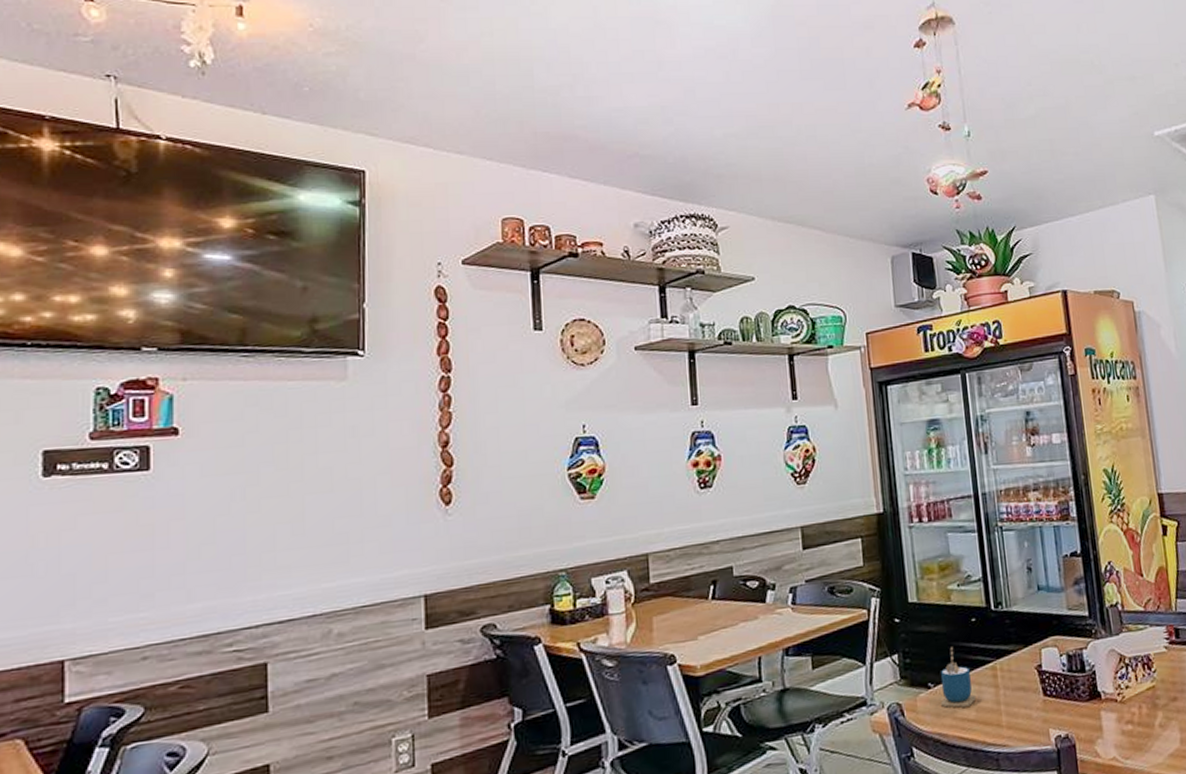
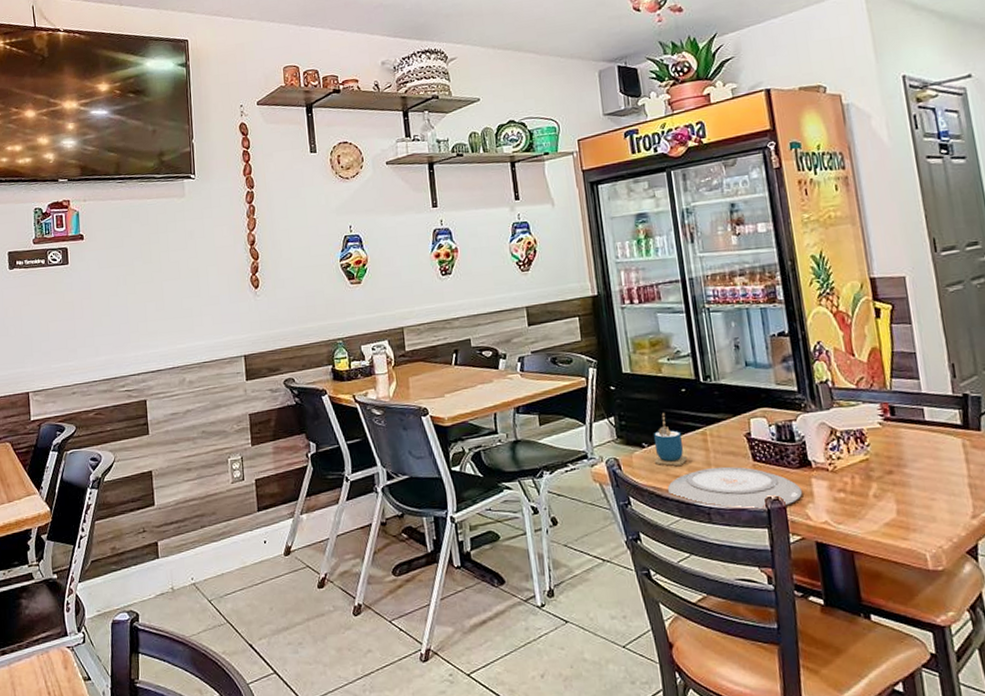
plate: none [953,703,1092,750] -> present [667,466,803,510]

